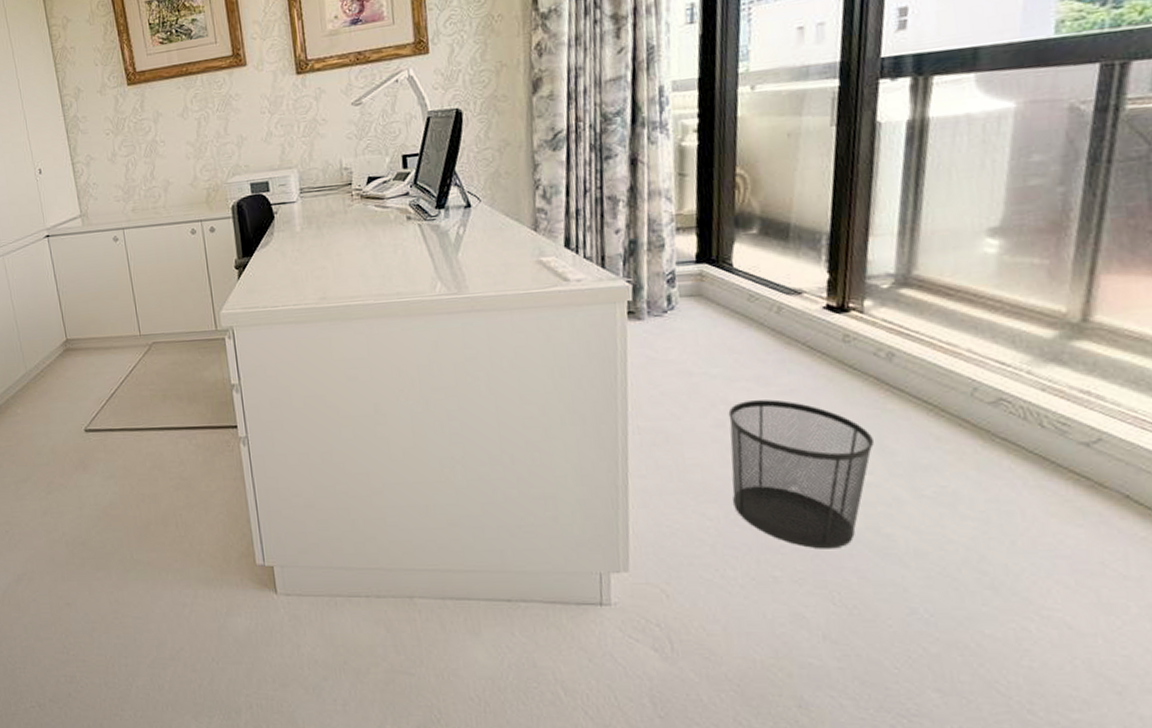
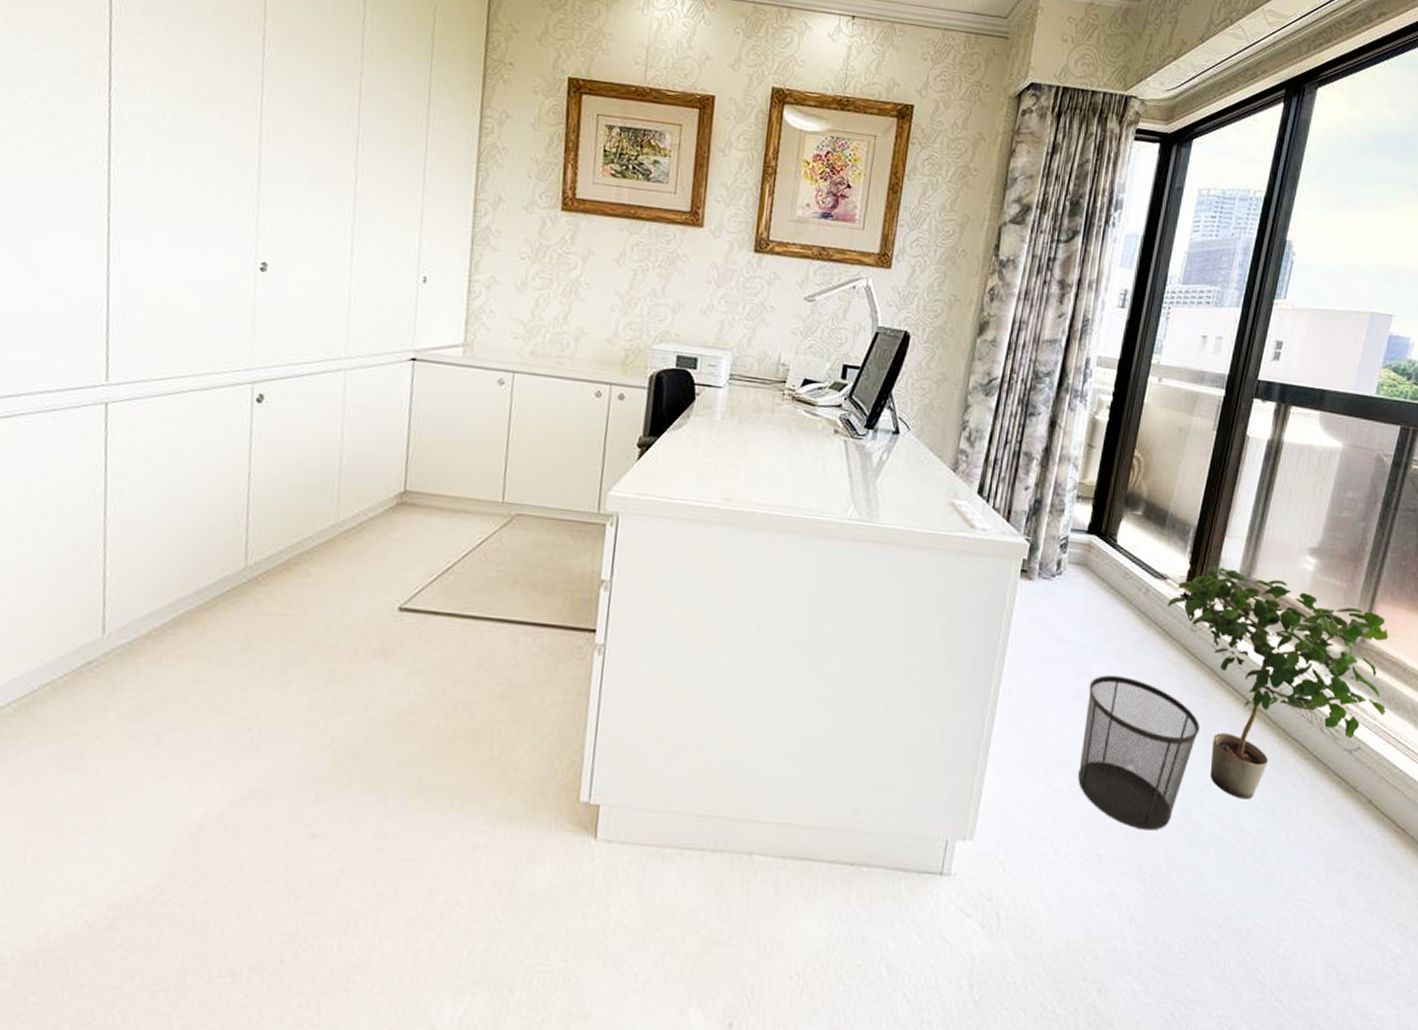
potted plant: none [808,269,1133,509] -> present [1167,565,1388,799]

